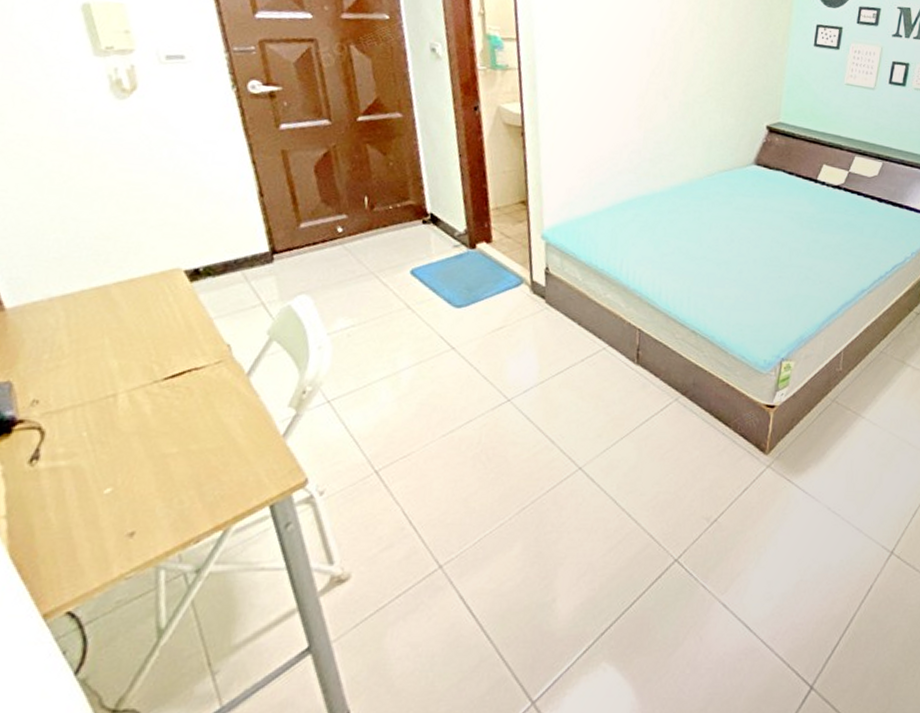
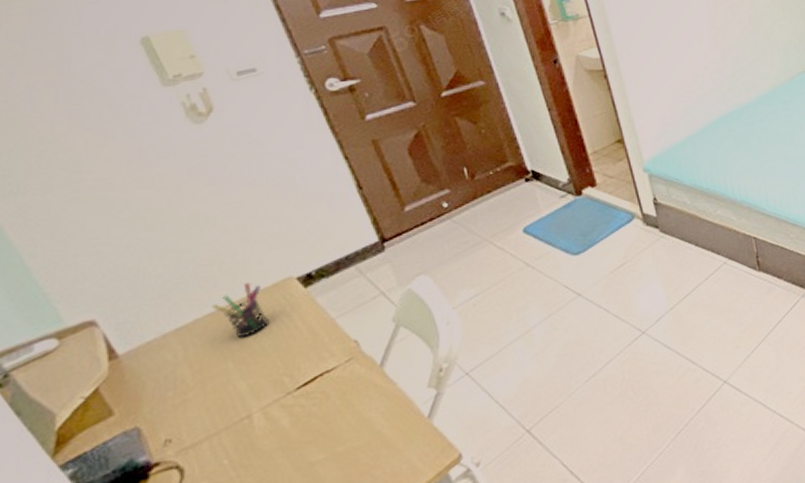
pen holder: none [100,265,151,317] -> present [212,283,270,337]

